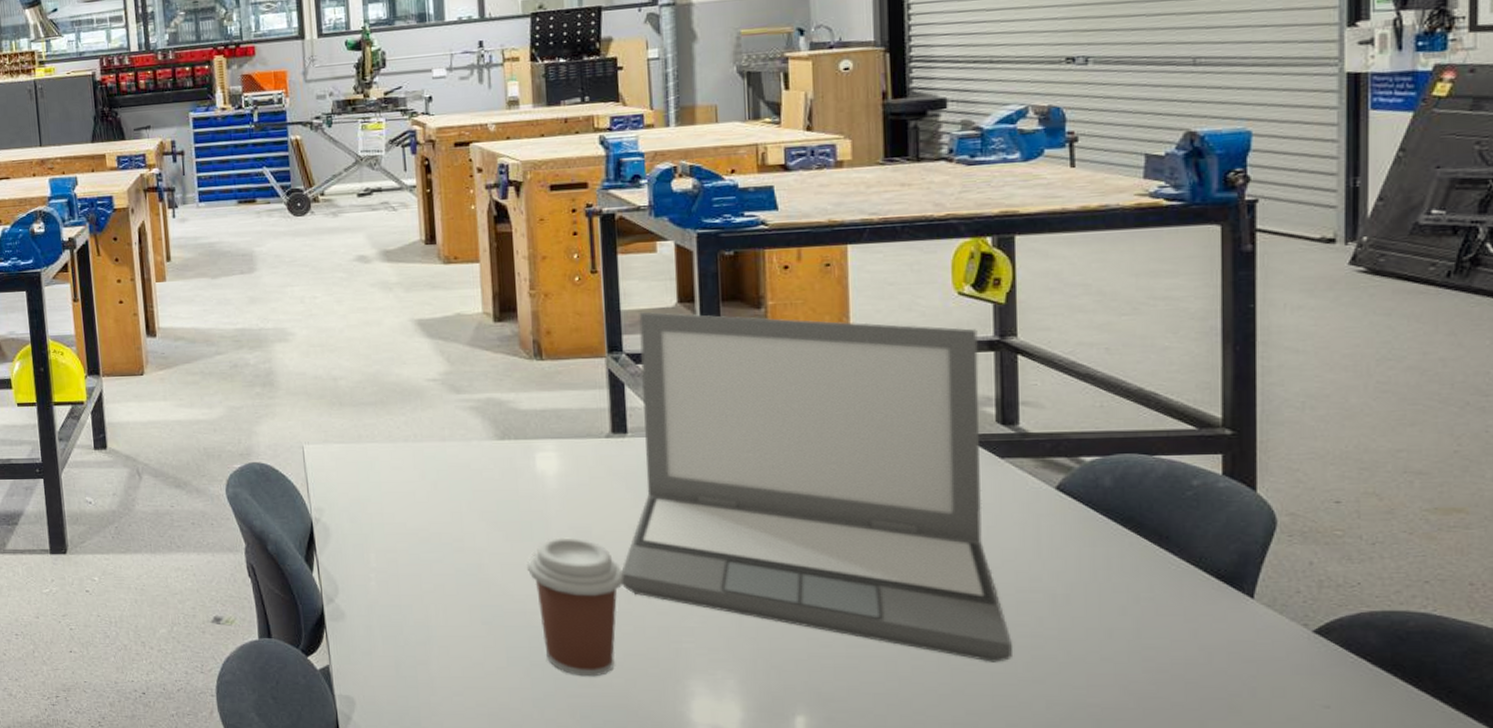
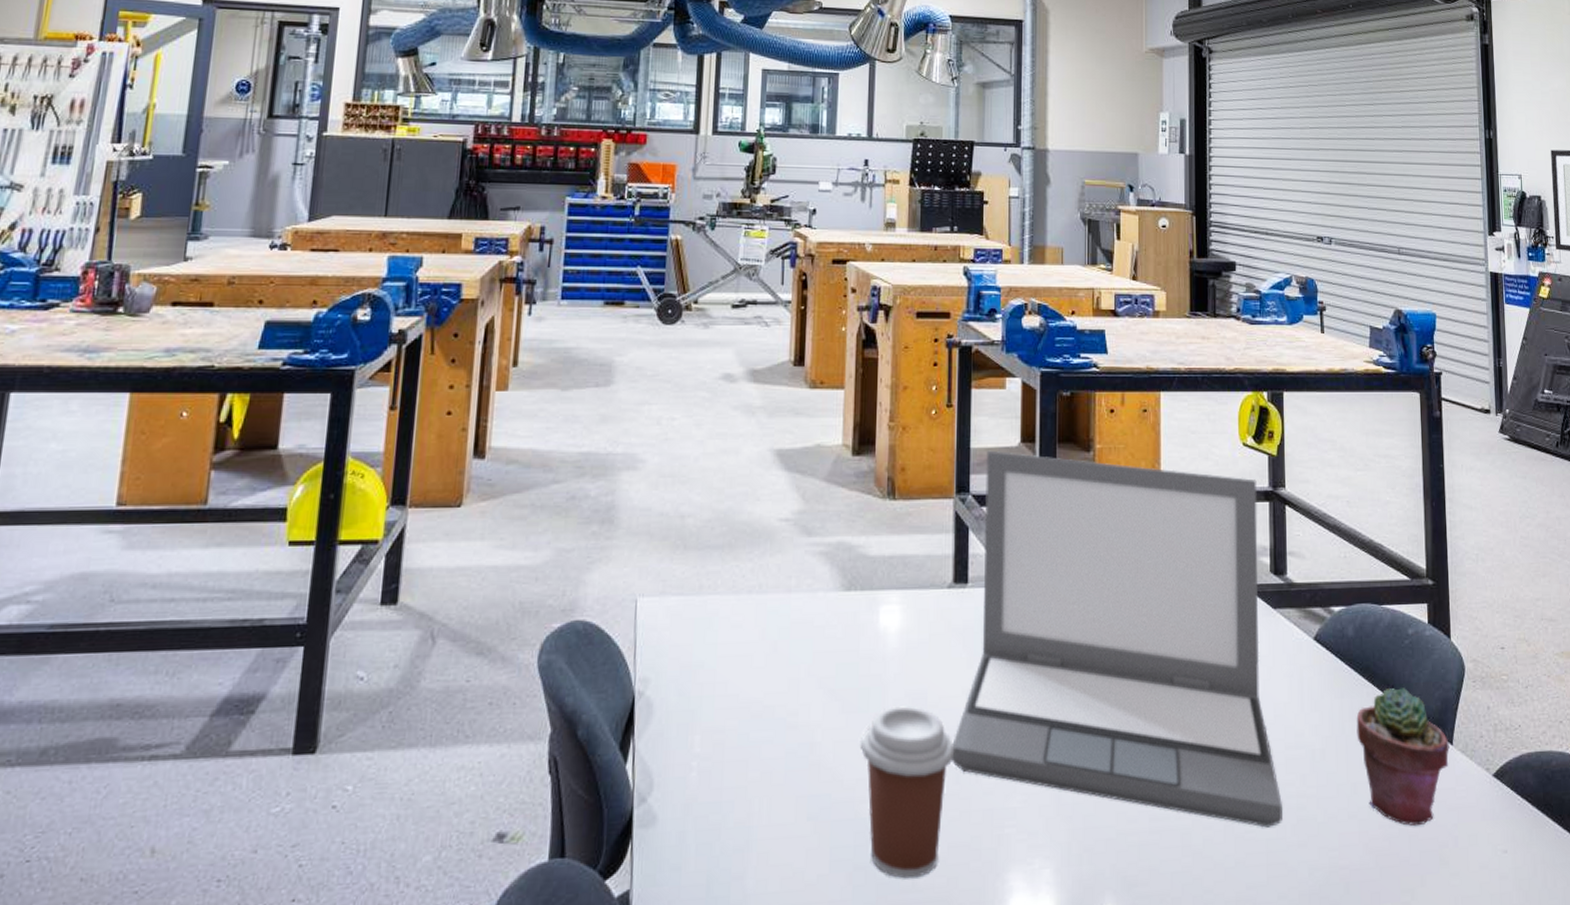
potted succulent: none [1114,539,1249,673] -> present [1356,688,1450,826]

